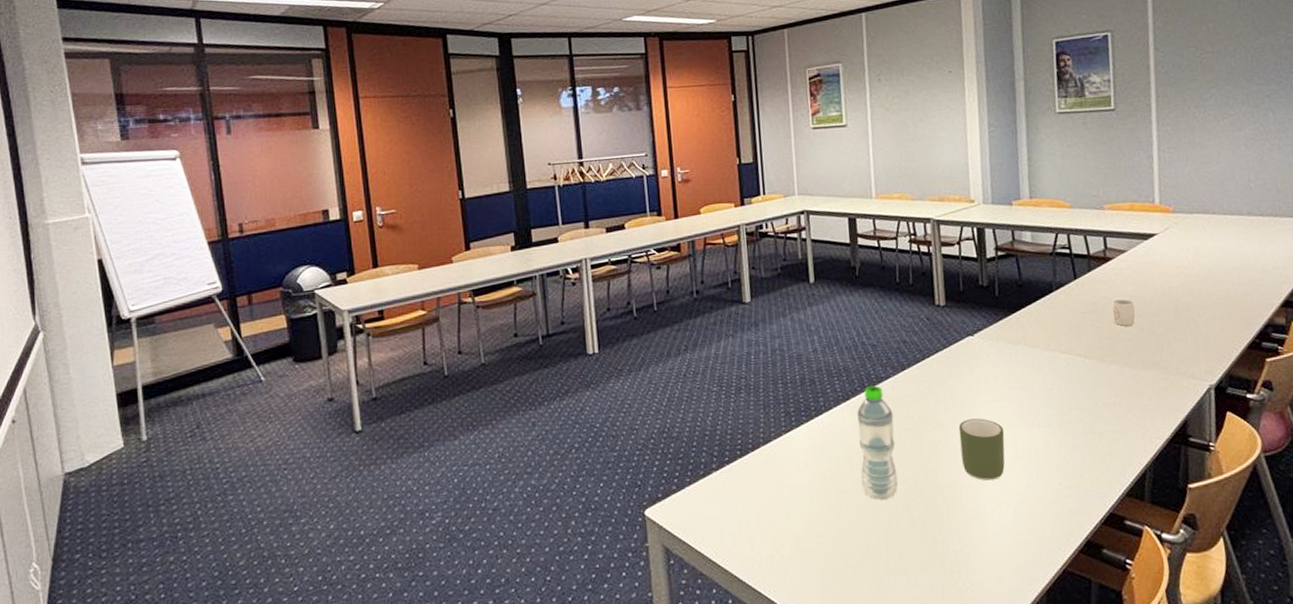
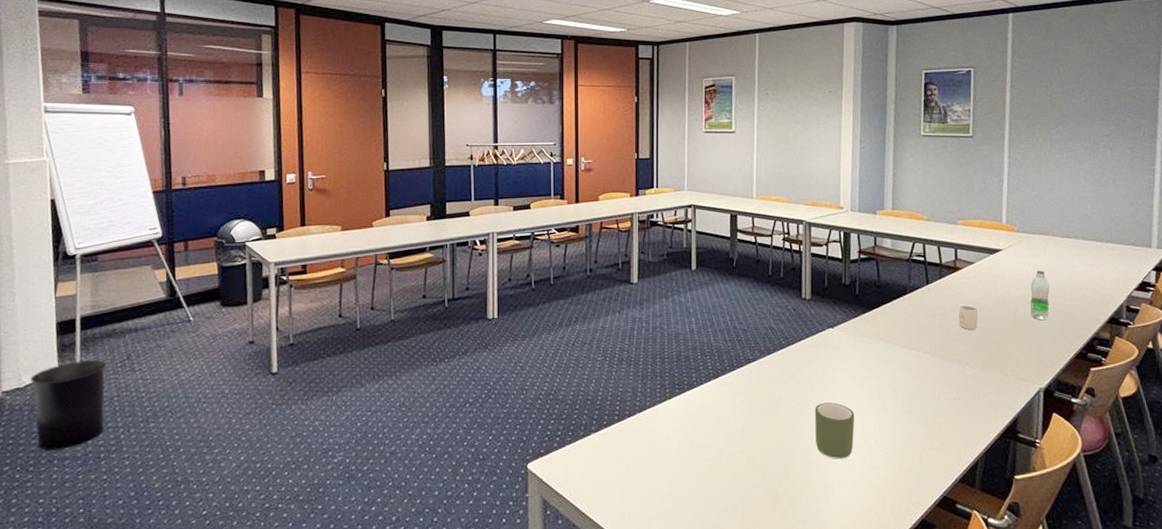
waste bin: none [94,430,179,534] -> present [30,359,107,451]
water bottle: present [857,385,898,500] -> none [724,366,758,469]
bottle: none [1191,254,1215,310] -> present [1030,270,1050,321]

